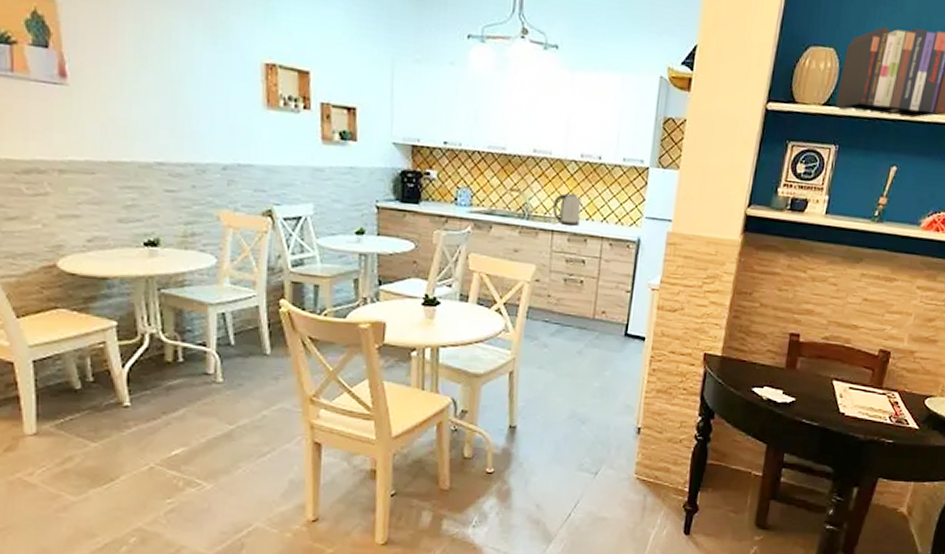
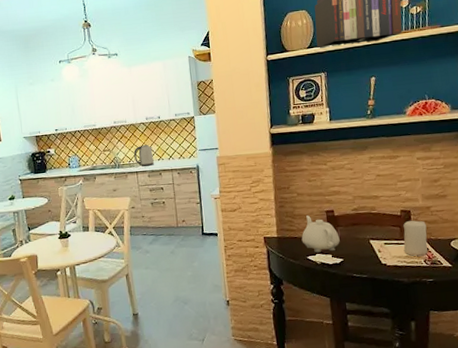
teapot: none [750,335,798,387] -> present [301,215,340,253]
candle: none [869,364,904,410] -> present [403,220,428,256]

